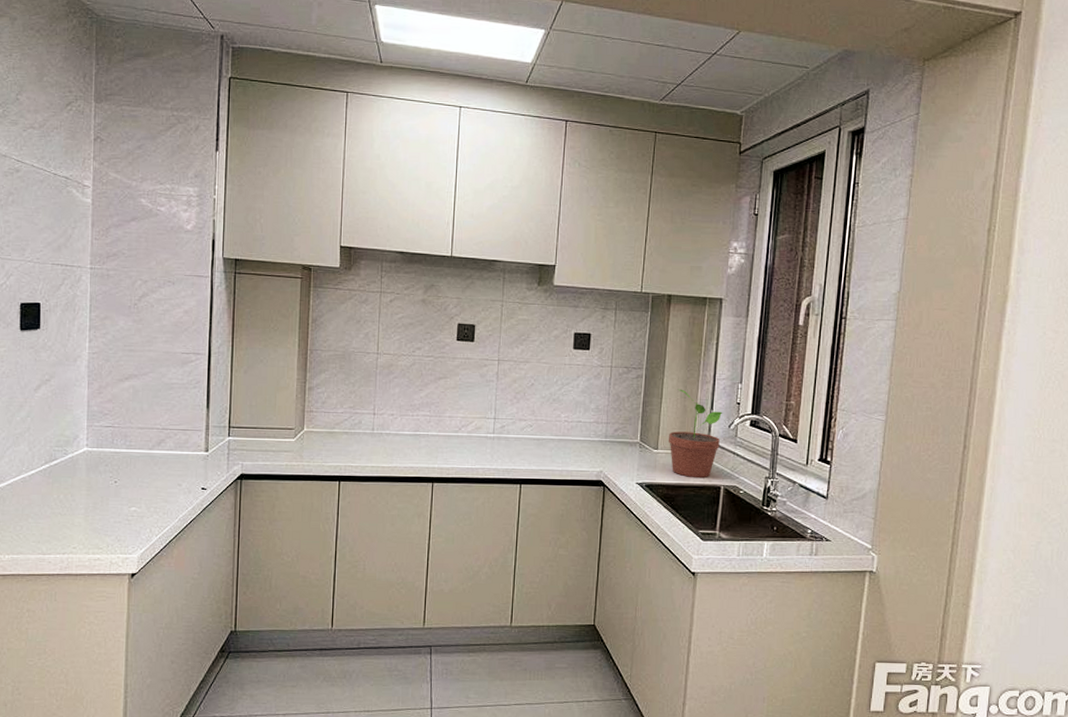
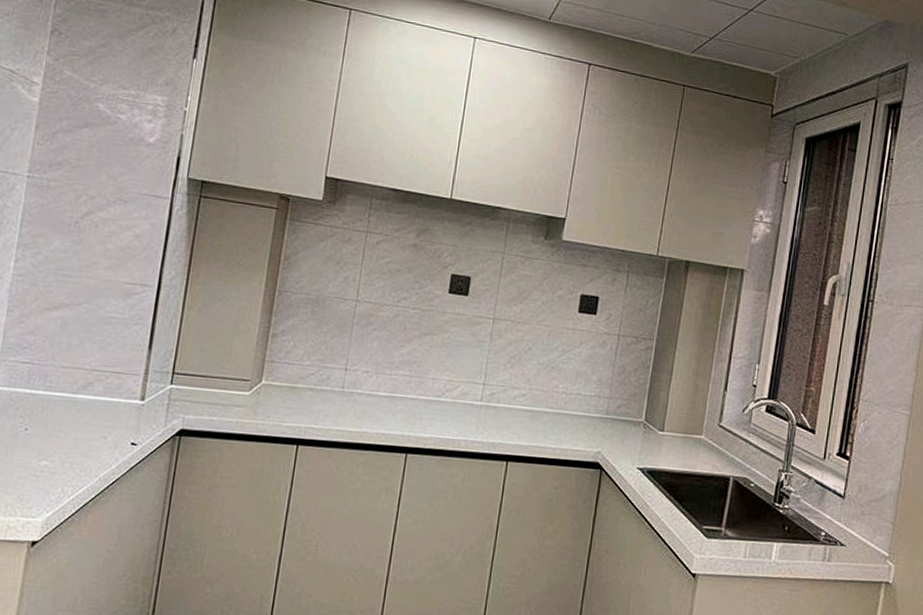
potted plant: present [668,389,723,478] -> none [675,365,737,466]

